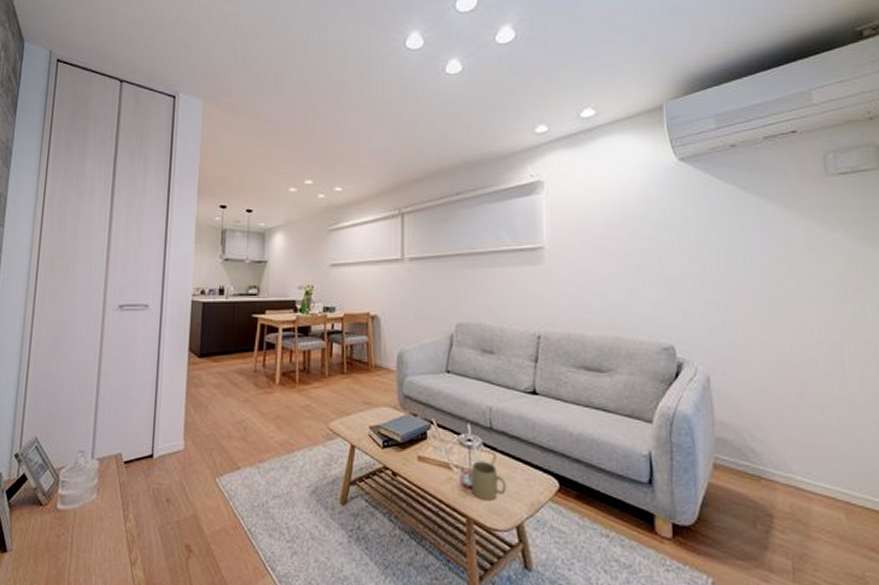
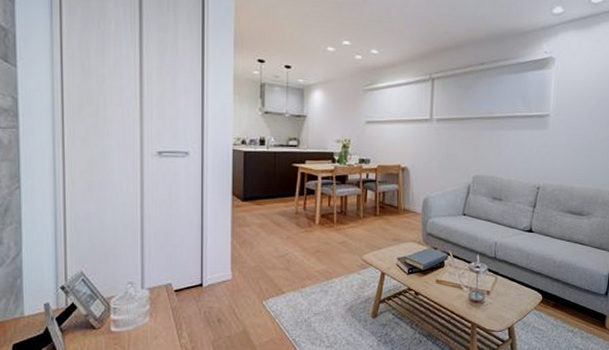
mug: present [471,461,507,502] -> none [476,282,504,311]

